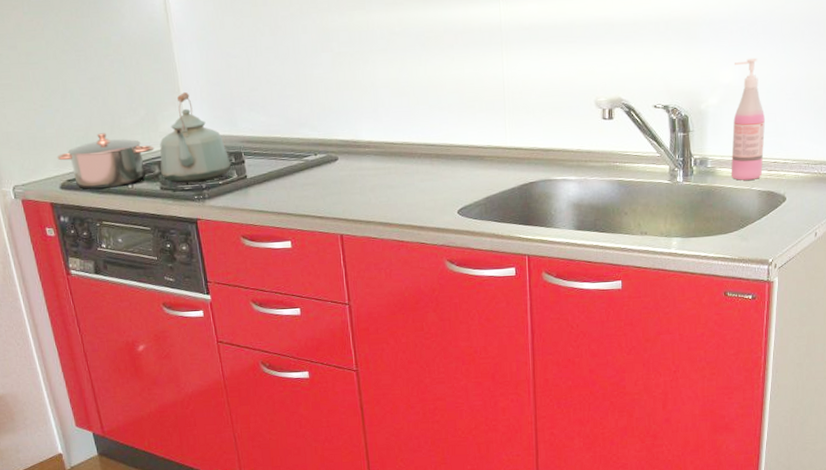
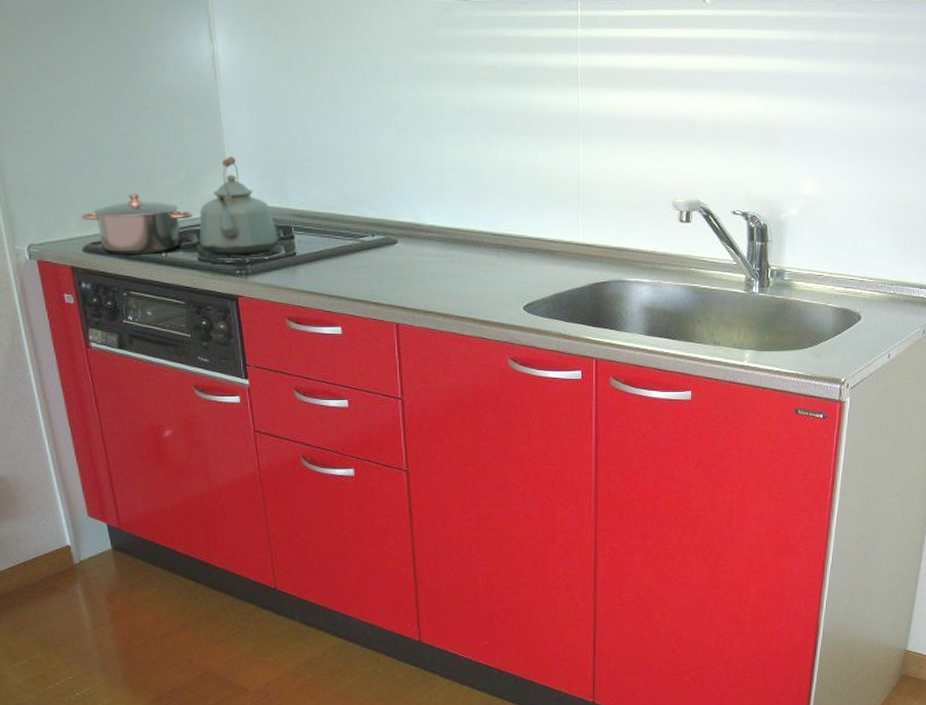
soap dispenser: present [730,57,766,180] -> none [807,170,845,296]

